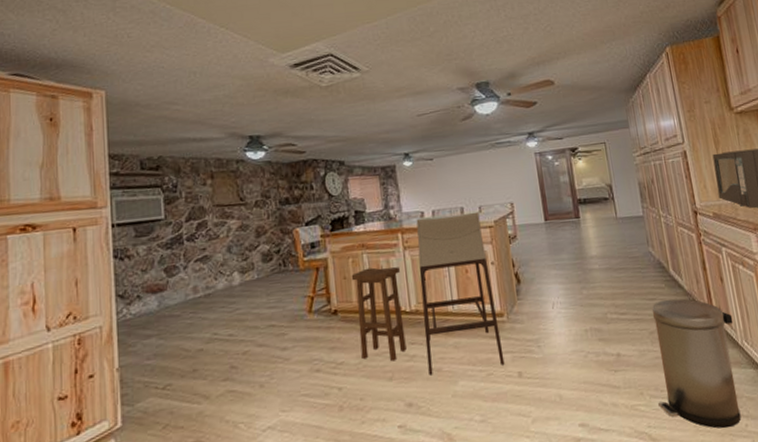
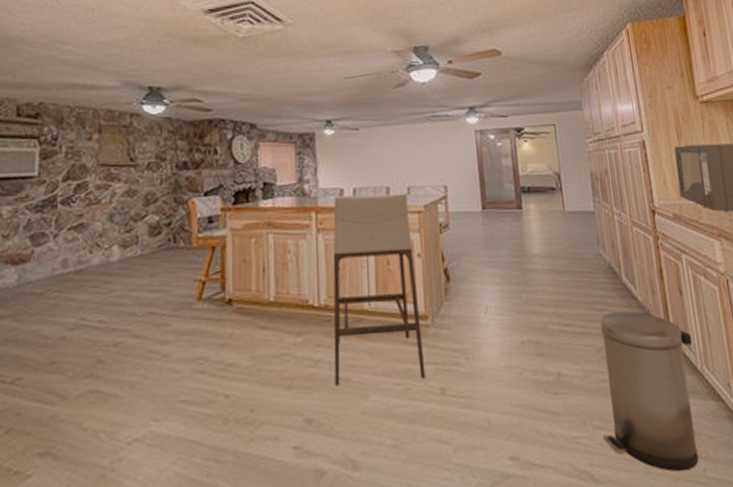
bar stool: present [351,267,406,362] -> none [252,251,311,366]

